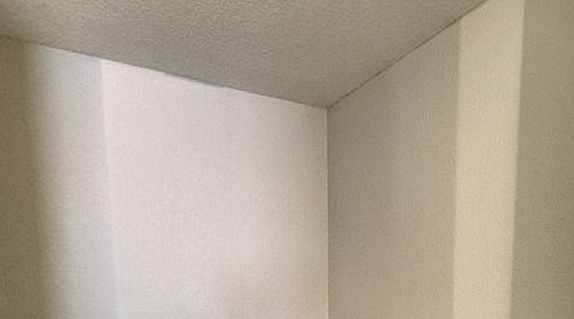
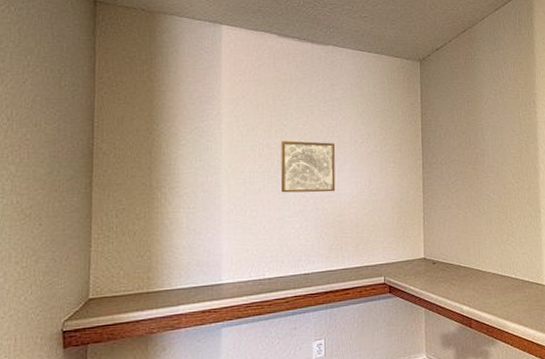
wall art: none [174,197,235,255] -> present [281,140,336,193]

